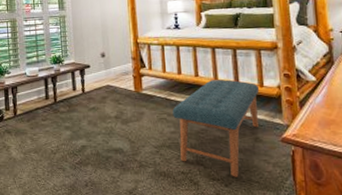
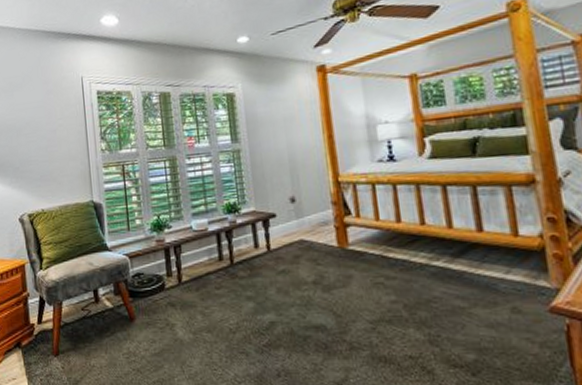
bench: present [172,79,260,177] -> none [391,228,515,363]

